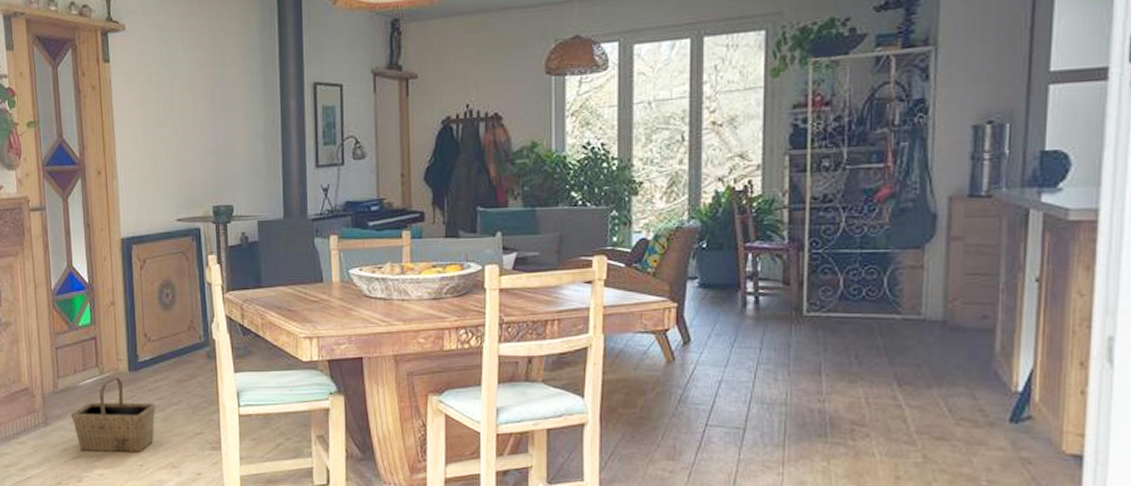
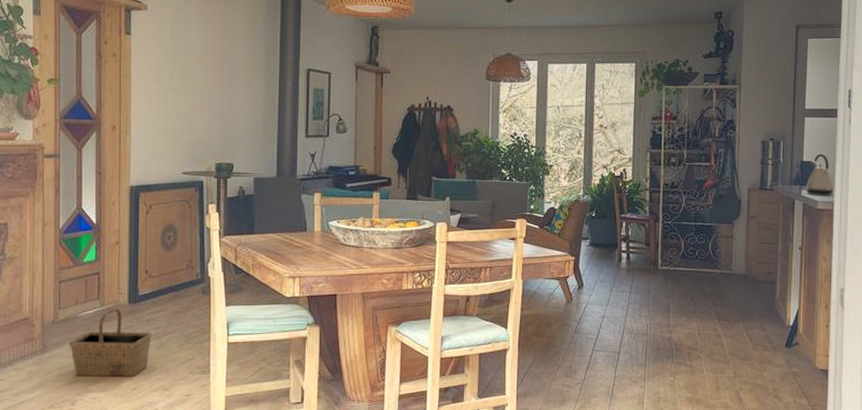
kettle: none [1048,137,1102,202] -> present [805,153,835,196]

